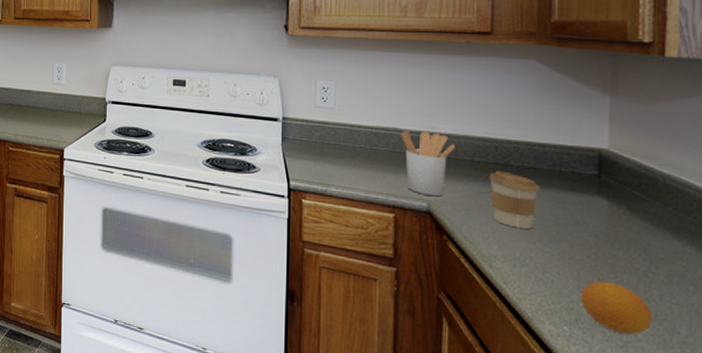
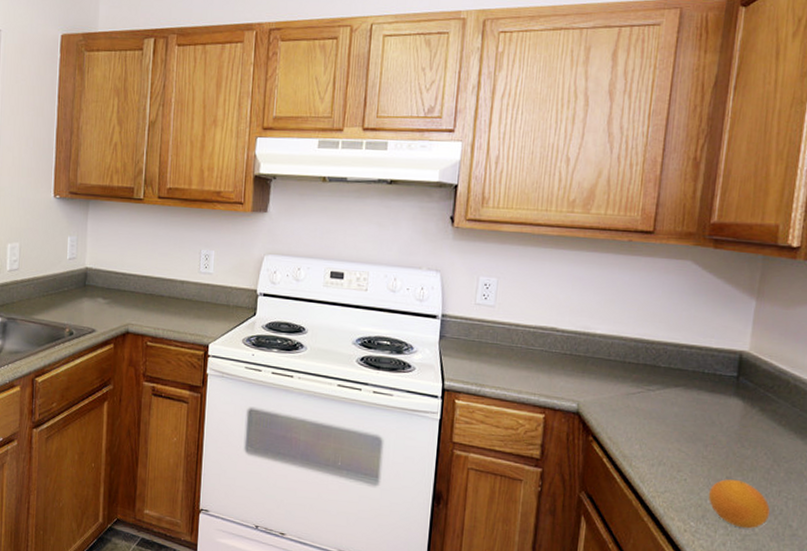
utensil holder: present [401,130,456,197] -> none [557,330,609,398]
coffee cup: present [489,170,540,229] -> none [636,372,683,429]

